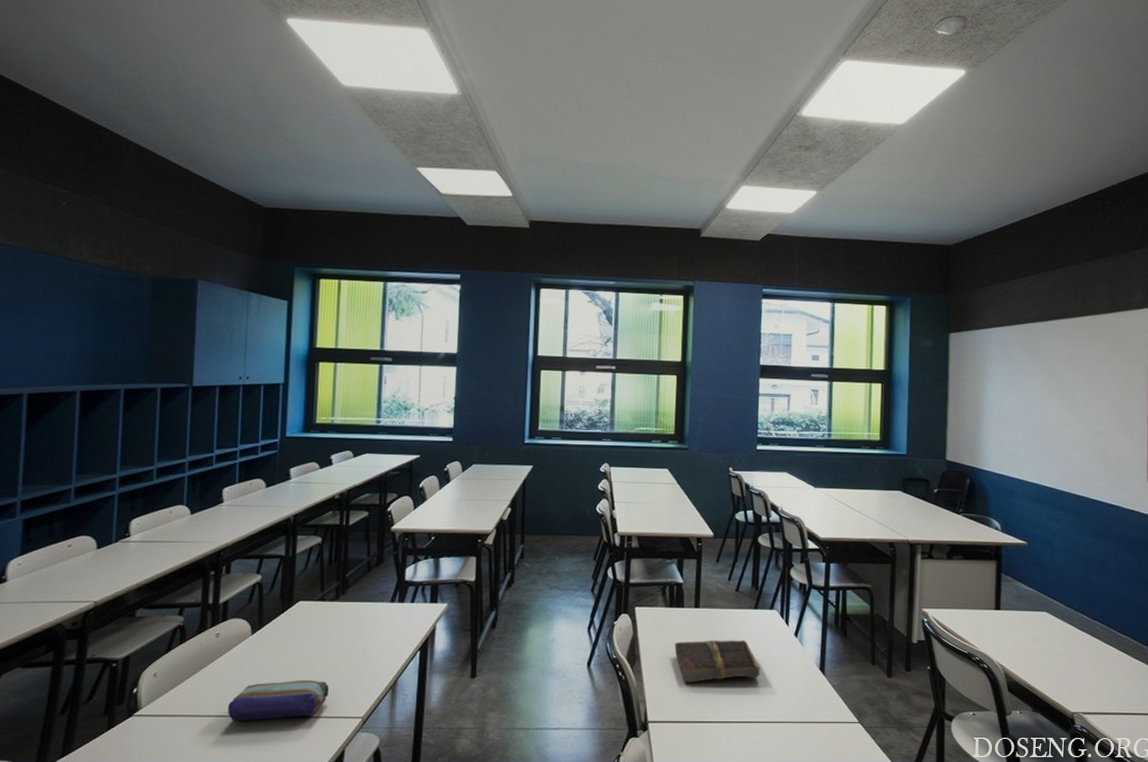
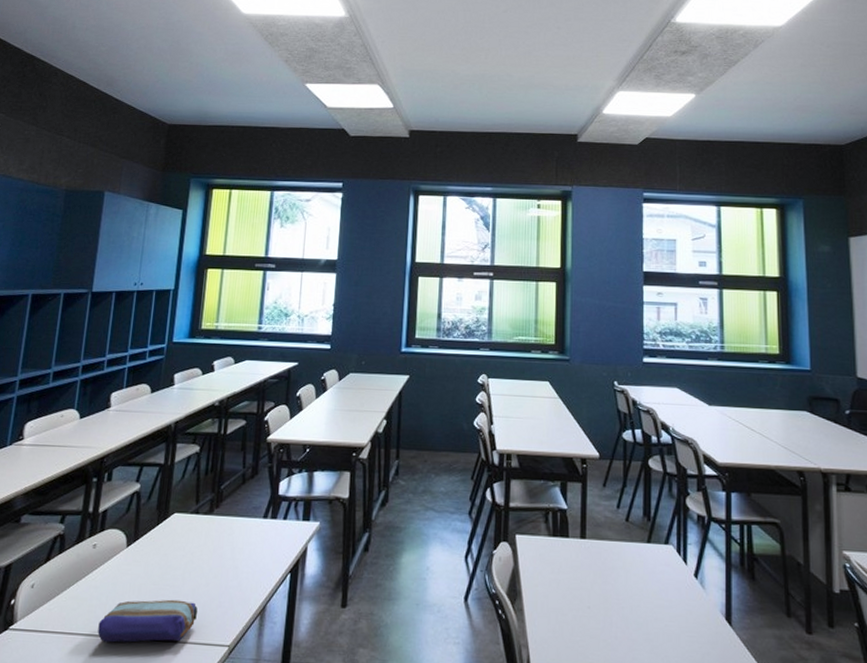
book: present [674,640,761,683] -> none [559,577,658,628]

